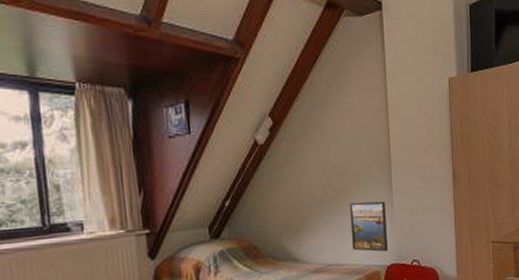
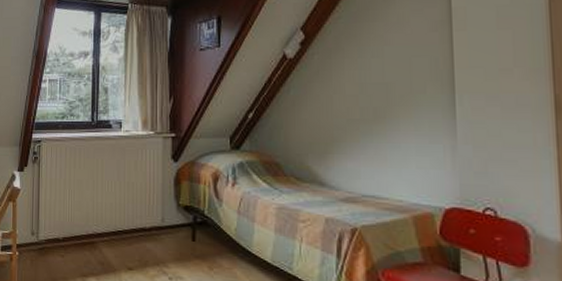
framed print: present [349,201,388,252] -> none [393,127,447,191]

